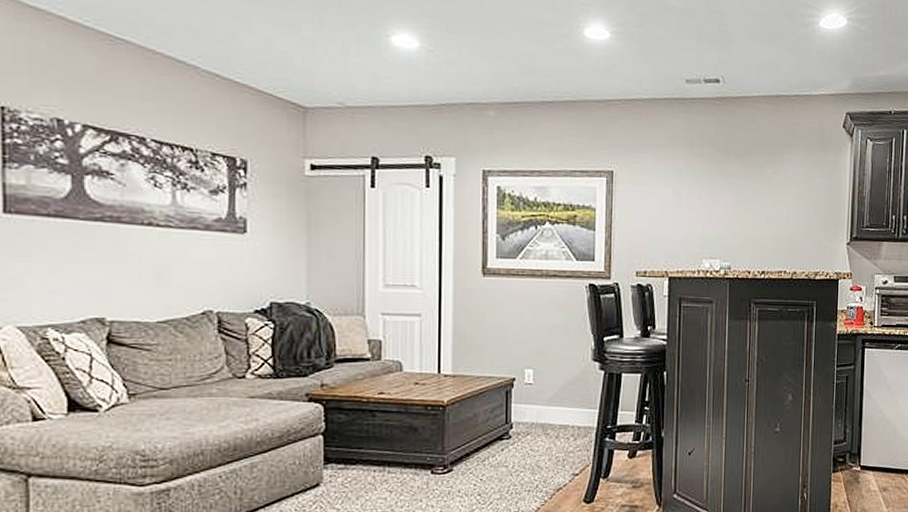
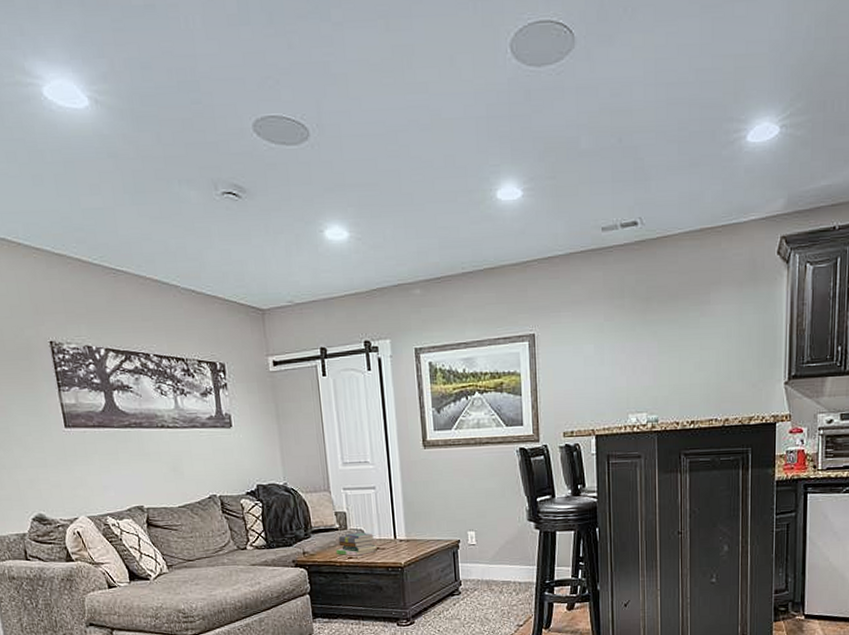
books: none [363,364,416,391] -> present [335,532,377,556]

